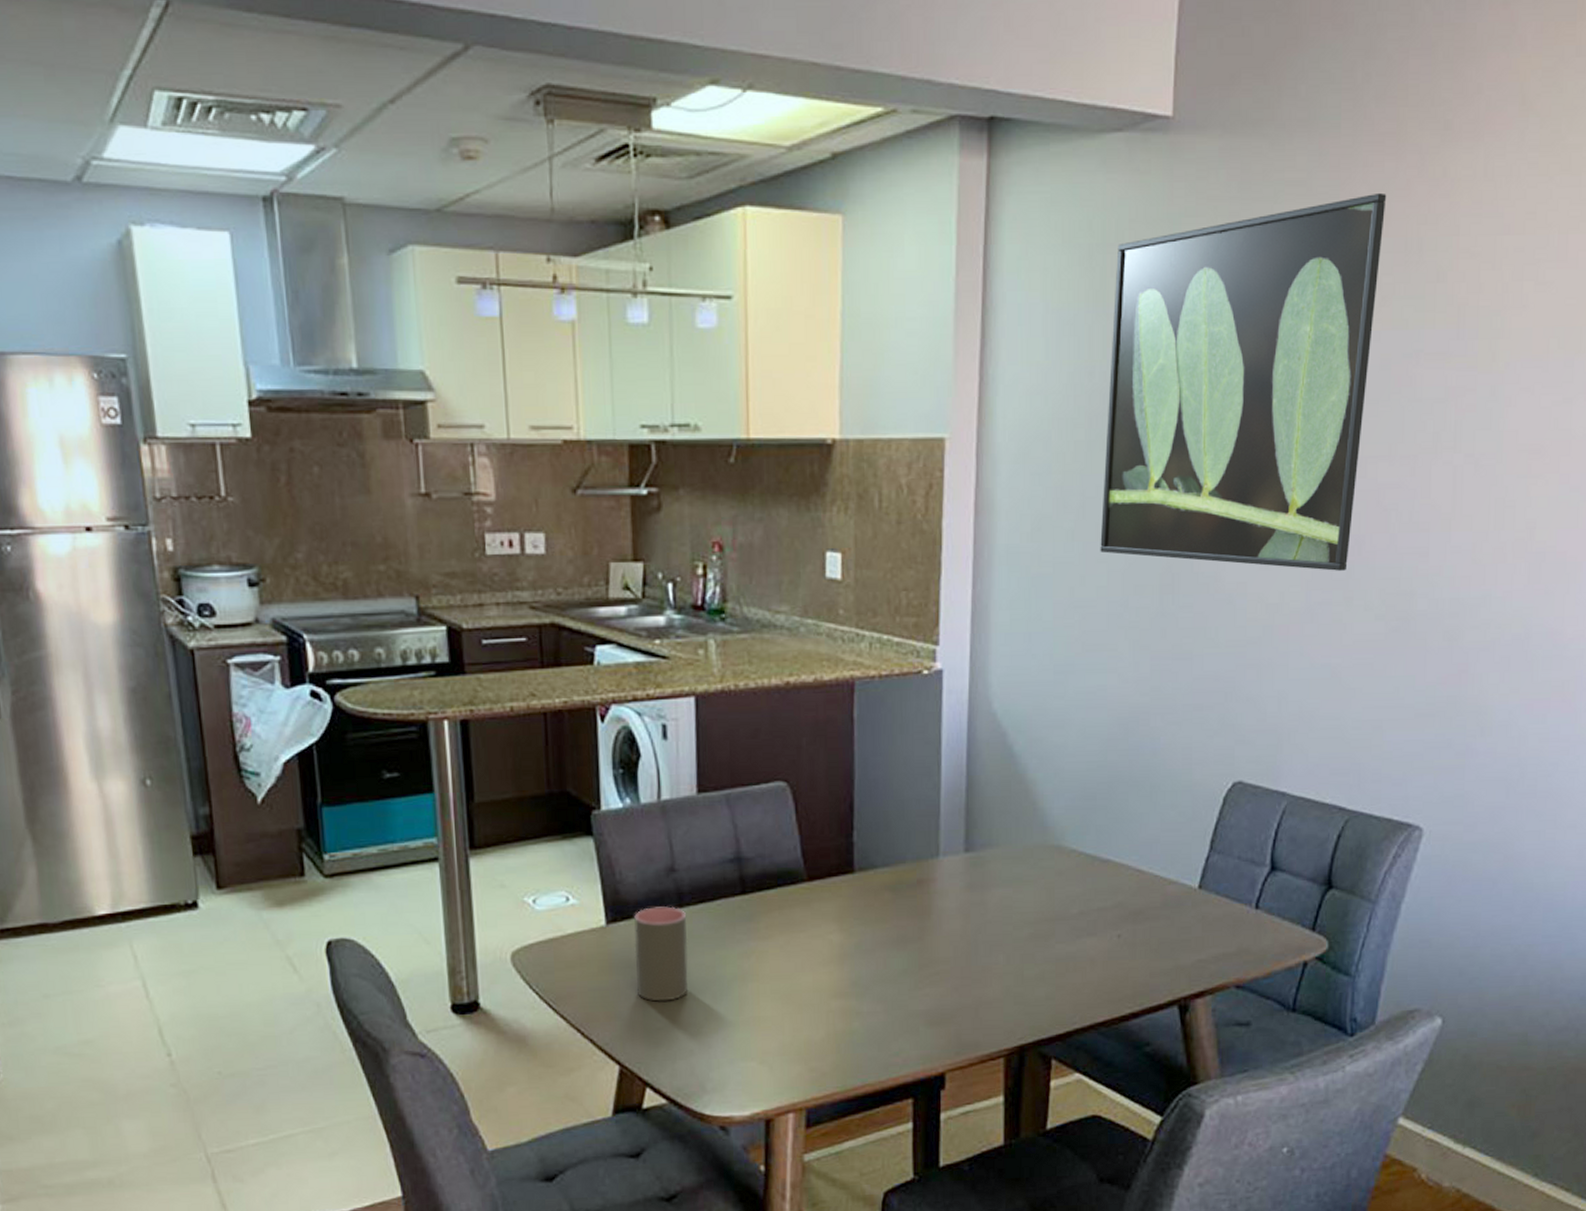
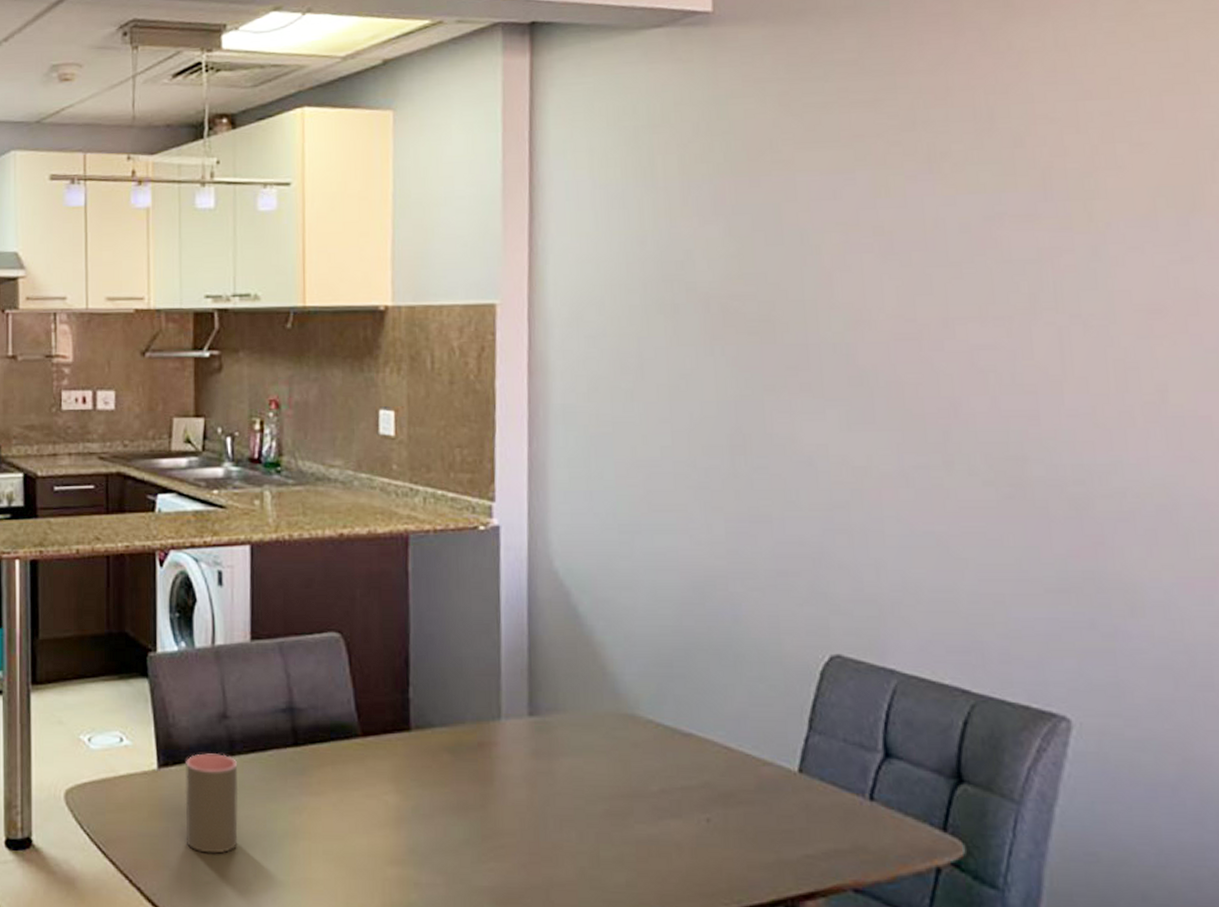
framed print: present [1100,192,1387,571] -> none [661,67,948,434]

